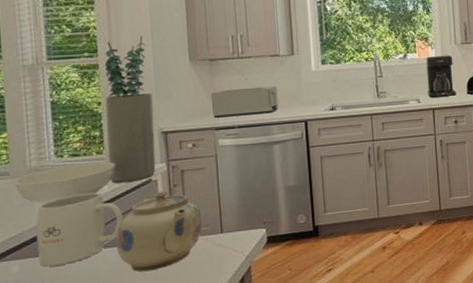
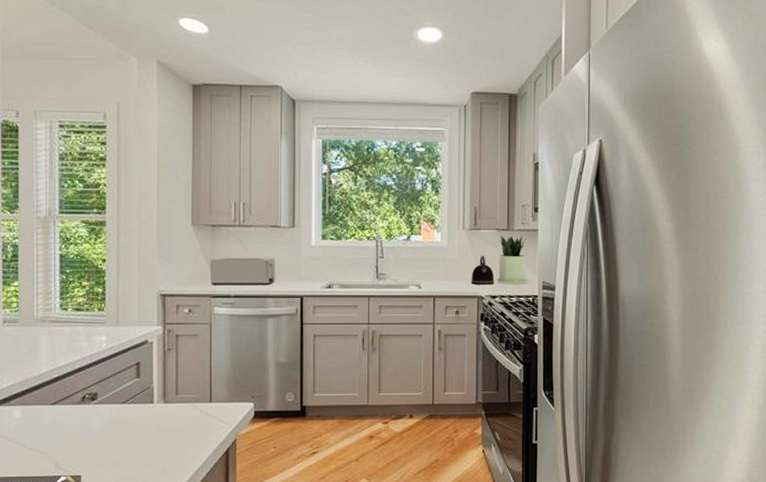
bowl: present [14,161,117,205] -> none [21,318,116,355]
mug: present [35,192,123,267] -> none [37,347,118,416]
vase: present [104,35,156,183] -> none [108,196,154,341]
teapot: present [116,191,202,272] -> none [110,353,192,432]
coffee maker: present [426,55,456,98] -> none [429,240,460,284]

